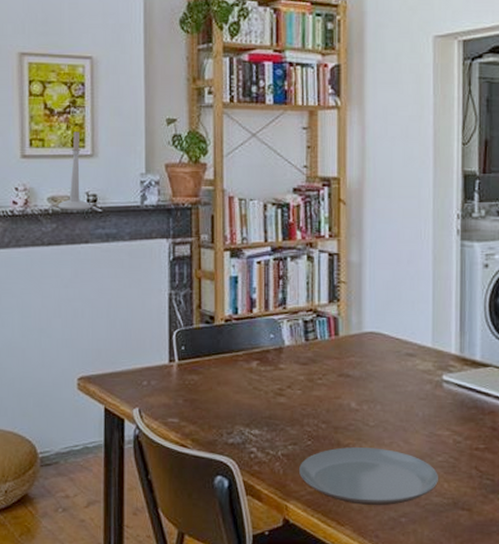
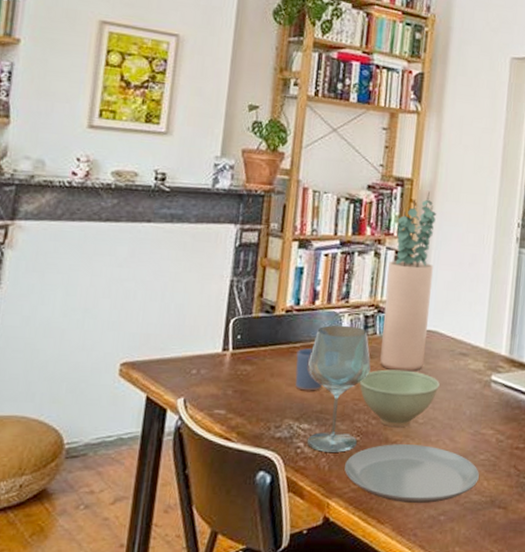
candlestick: present [58,132,92,210] -> none [122,107,159,189]
mug: none [240,356,268,398] -> present [295,348,322,391]
wine glass: none [251,331,315,457] -> present [306,325,371,452]
bowl: none [305,373,388,431] -> present [359,369,440,428]
vase: none [323,189,370,375] -> present [380,192,436,372]

